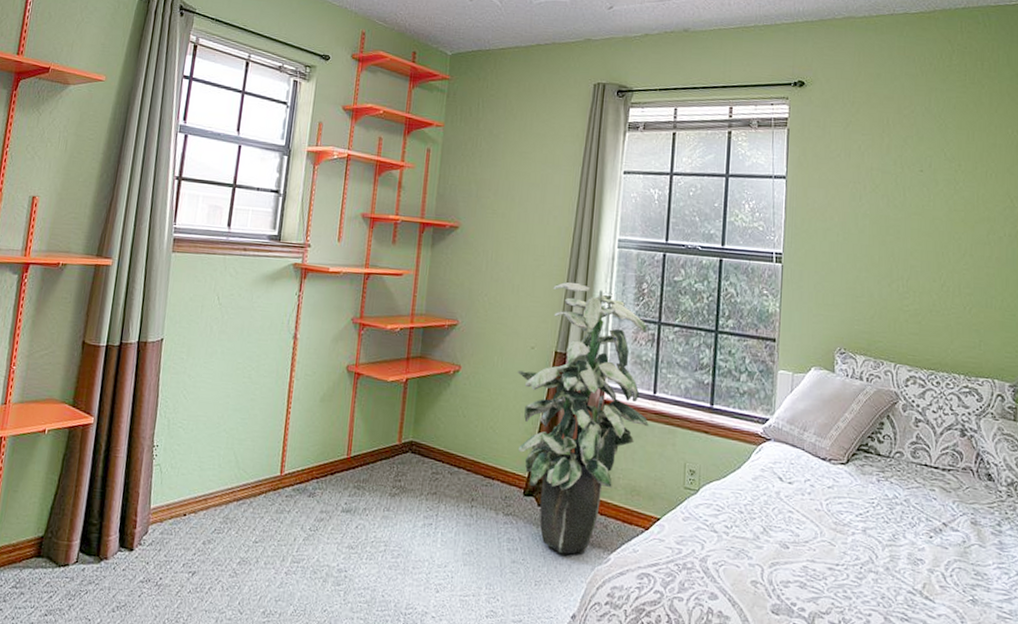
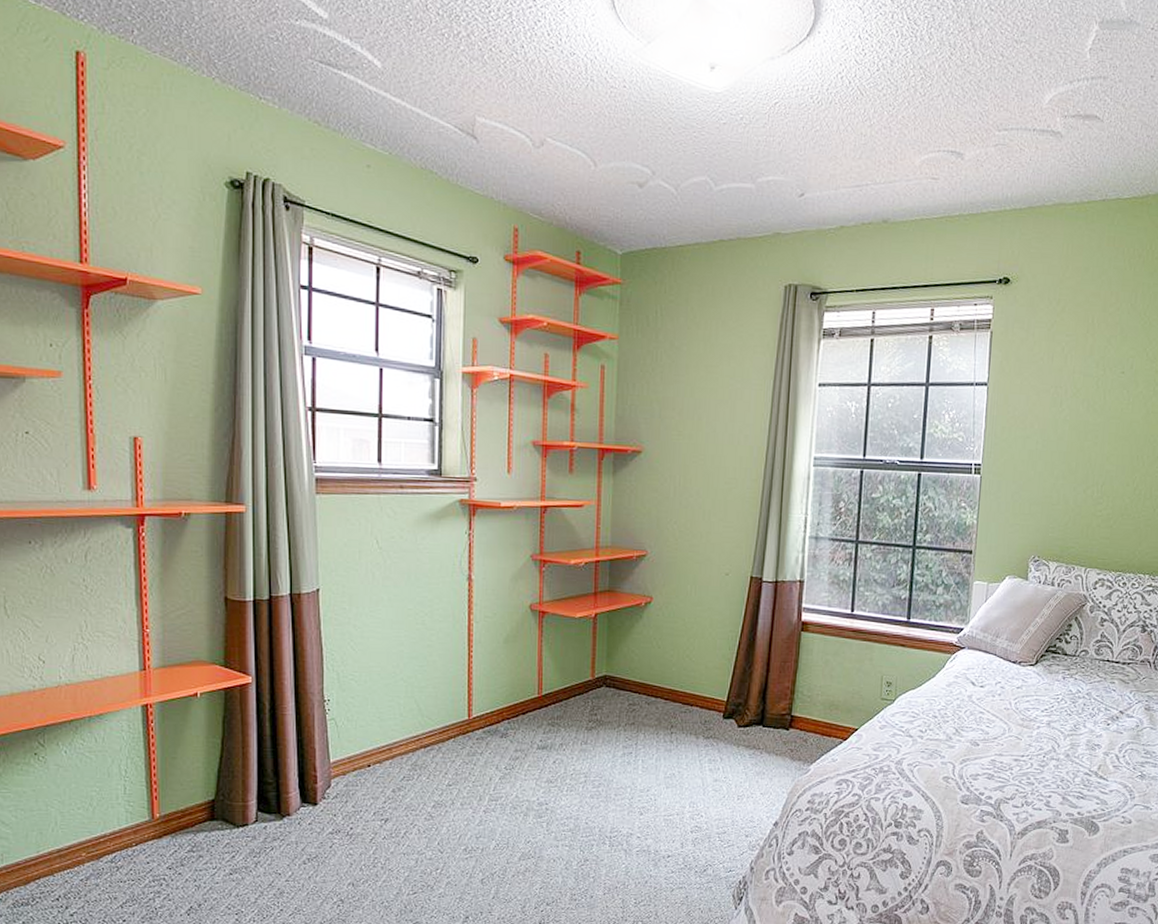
indoor plant: present [517,281,649,554] -> none [712,504,846,769]

